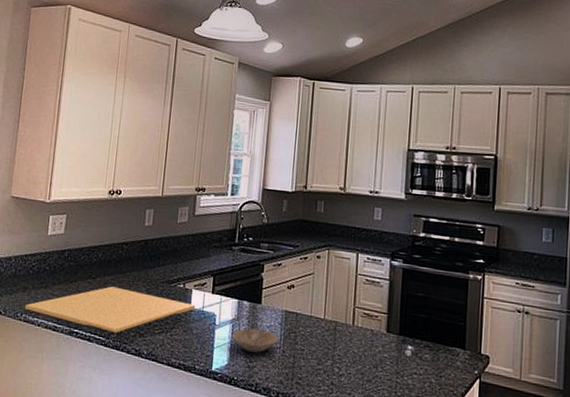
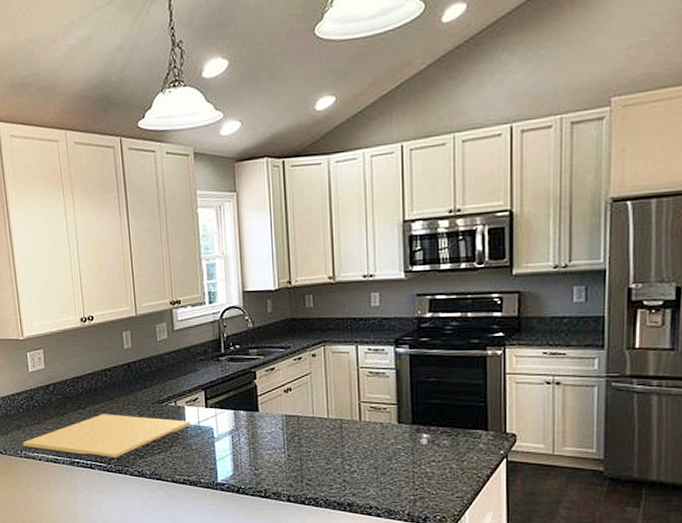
bowl: present [231,328,279,353] -> none [232,437,282,460]

